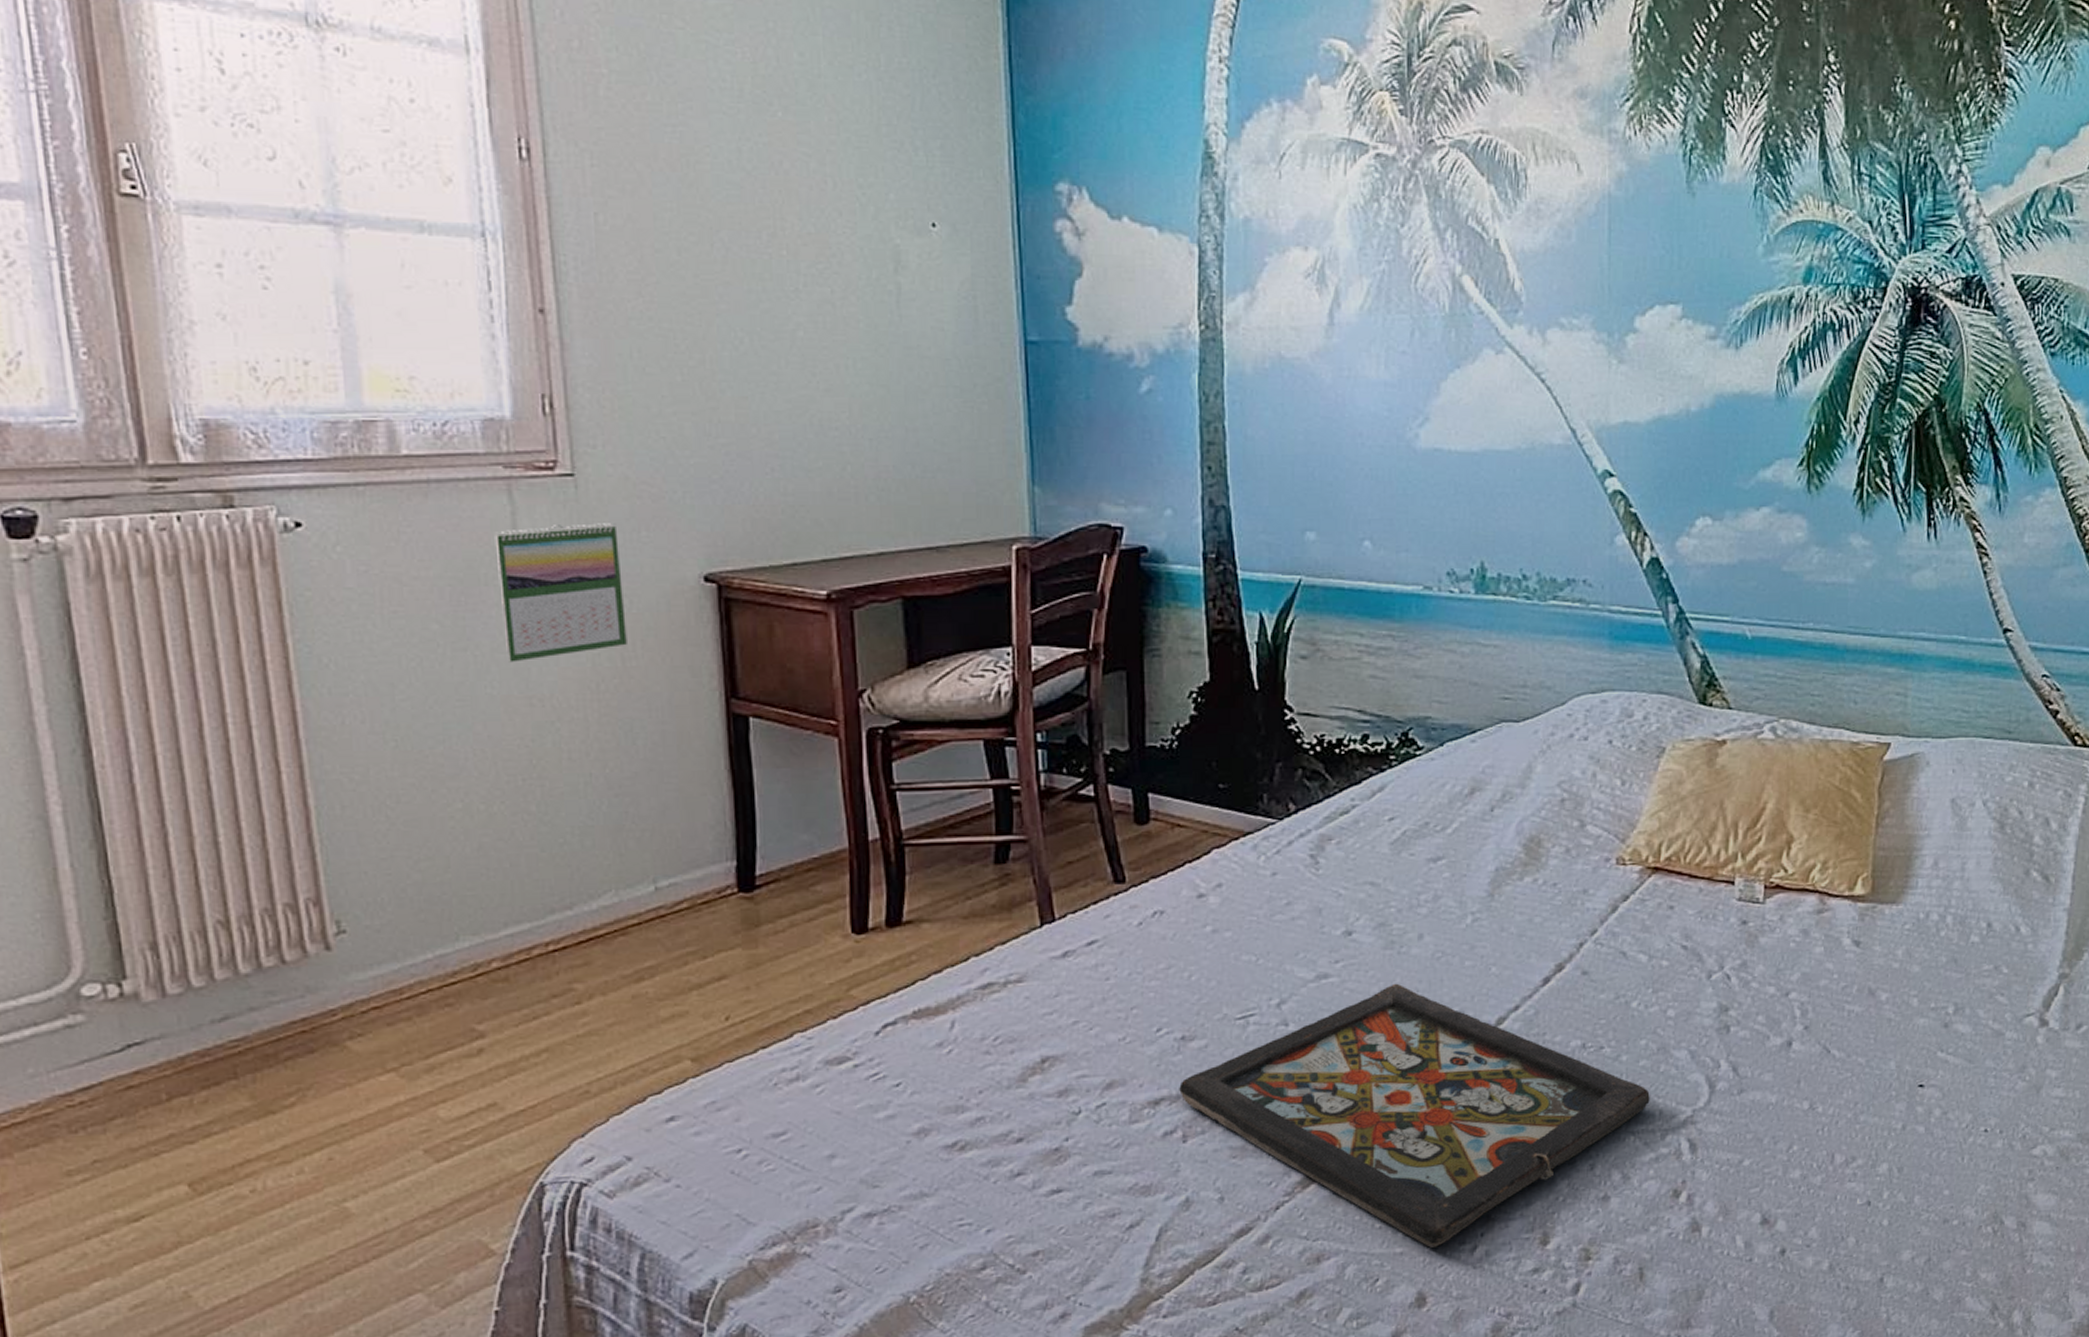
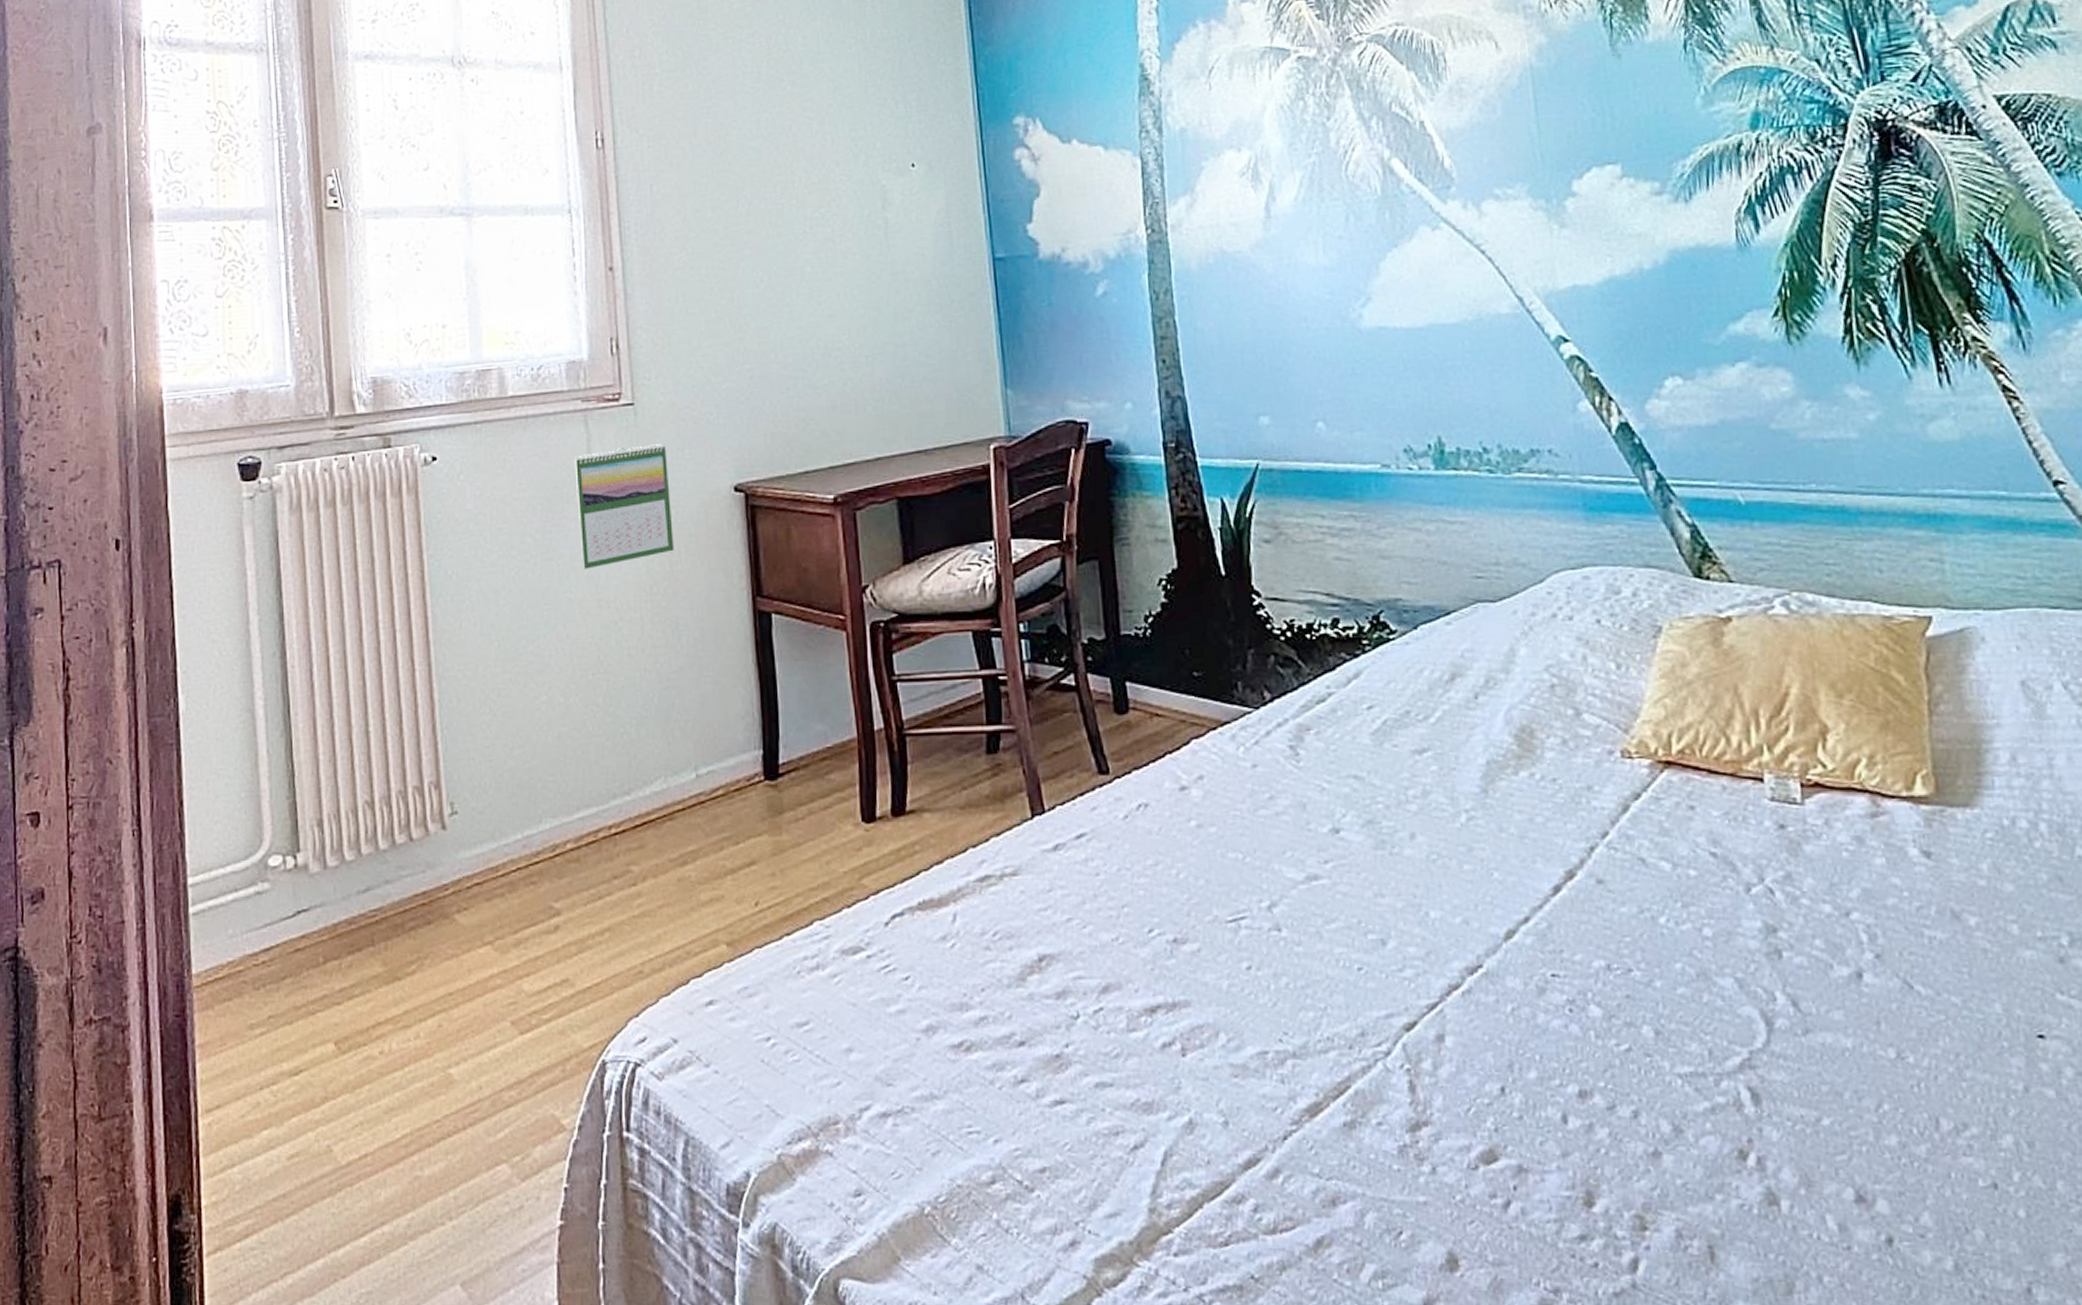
decorative tray: present [1179,983,1650,1248] -> none [1174,887,1696,1199]

